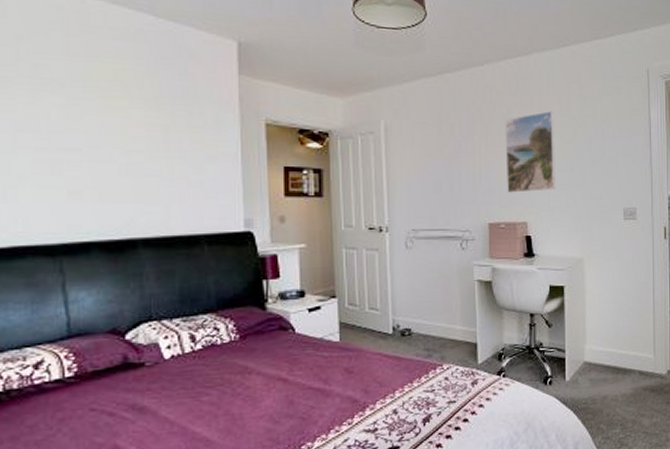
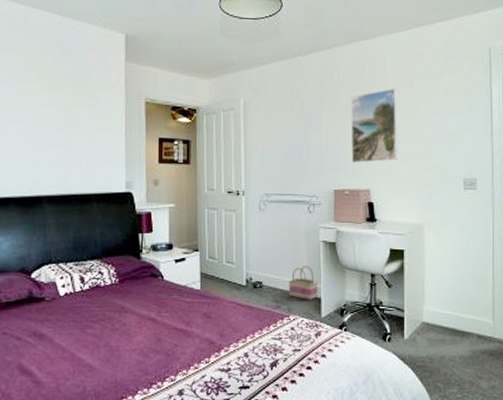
basket: none [441,308,474,346] -> present [288,266,319,300]

